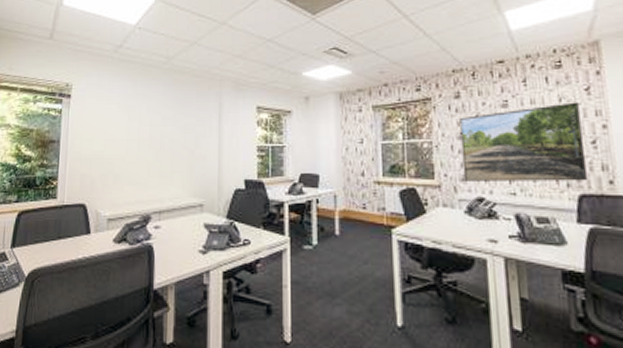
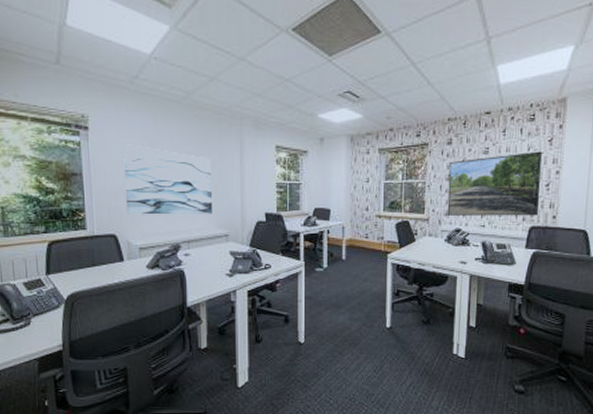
wall art: none [98,110,188,183] -> present [123,144,213,215]

